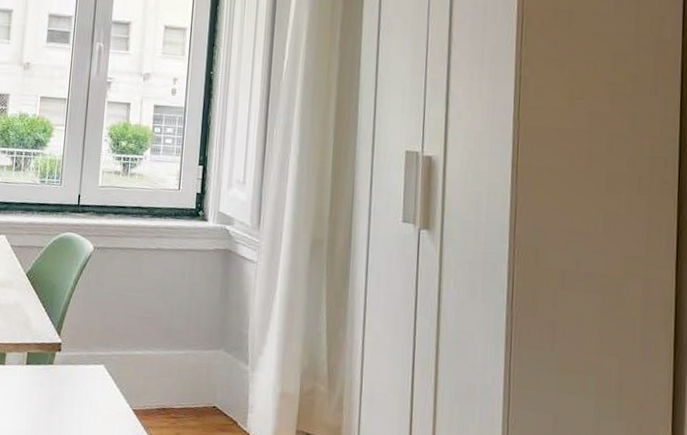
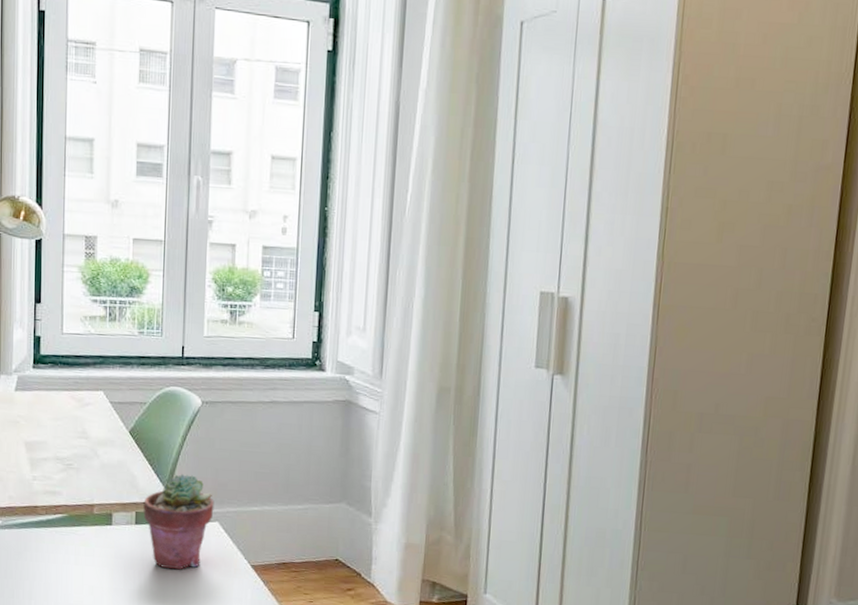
potted succulent: none [34,315,101,412] -> present [143,473,214,570]

